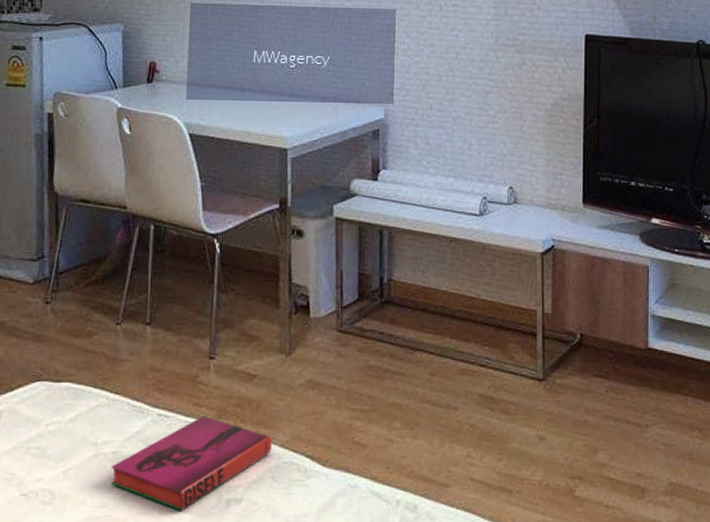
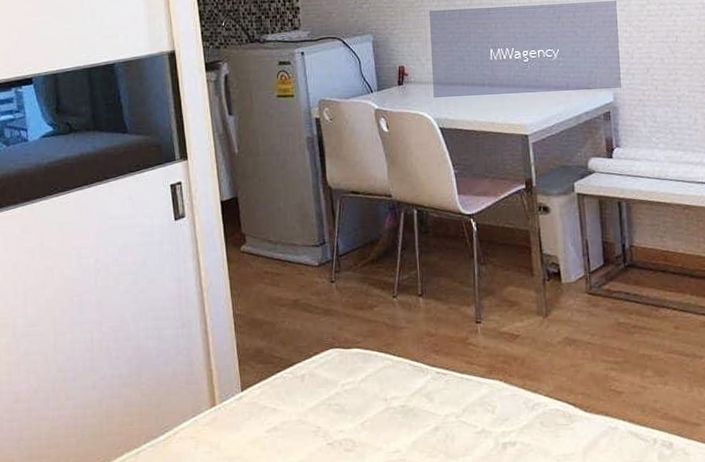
hardback book: present [110,416,272,511] -> none [401,372,538,454]

